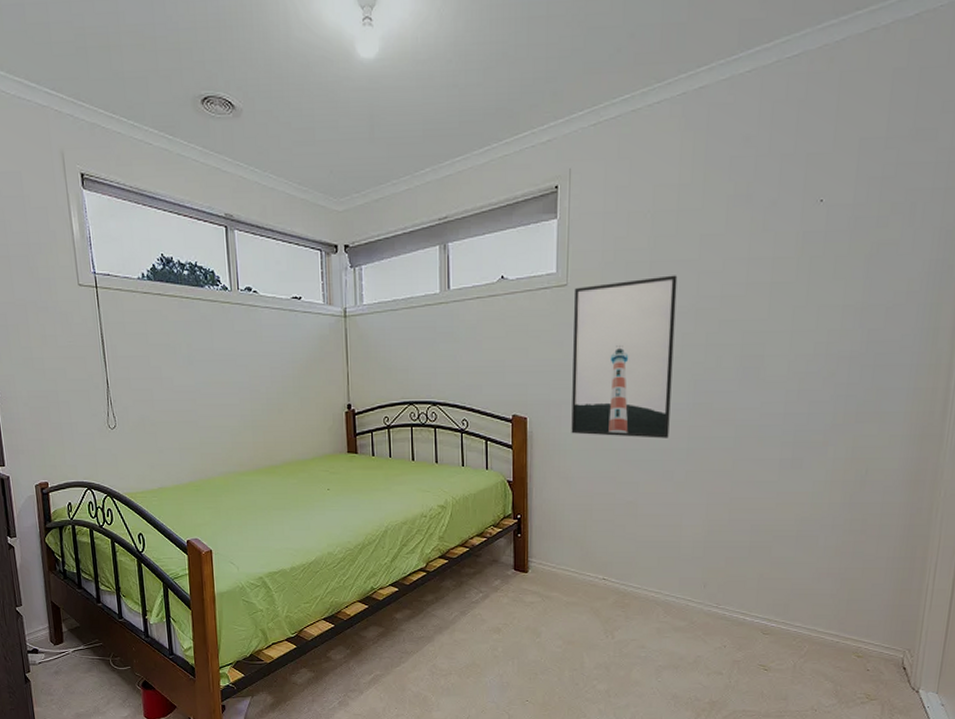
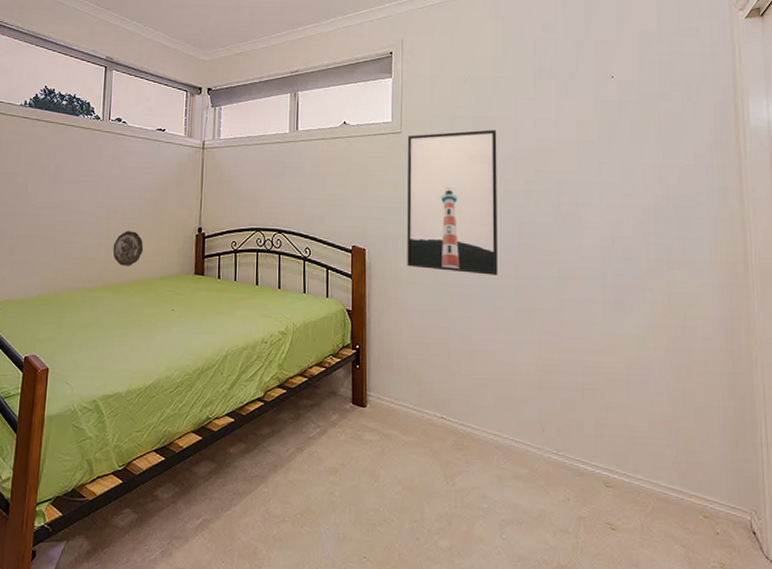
decorative plate: none [260,411,292,448] -> present [113,231,144,266]

